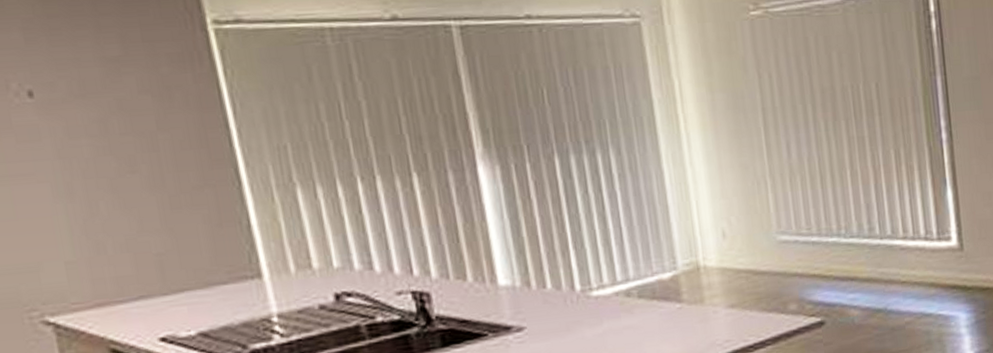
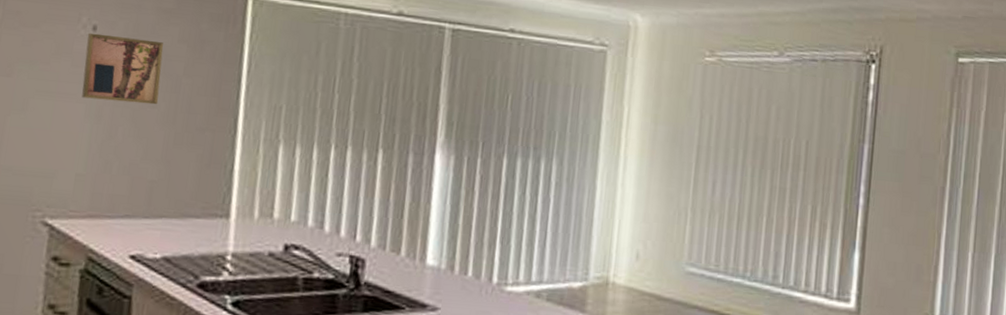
wall art: none [23,96,138,176] -> present [82,33,164,105]

